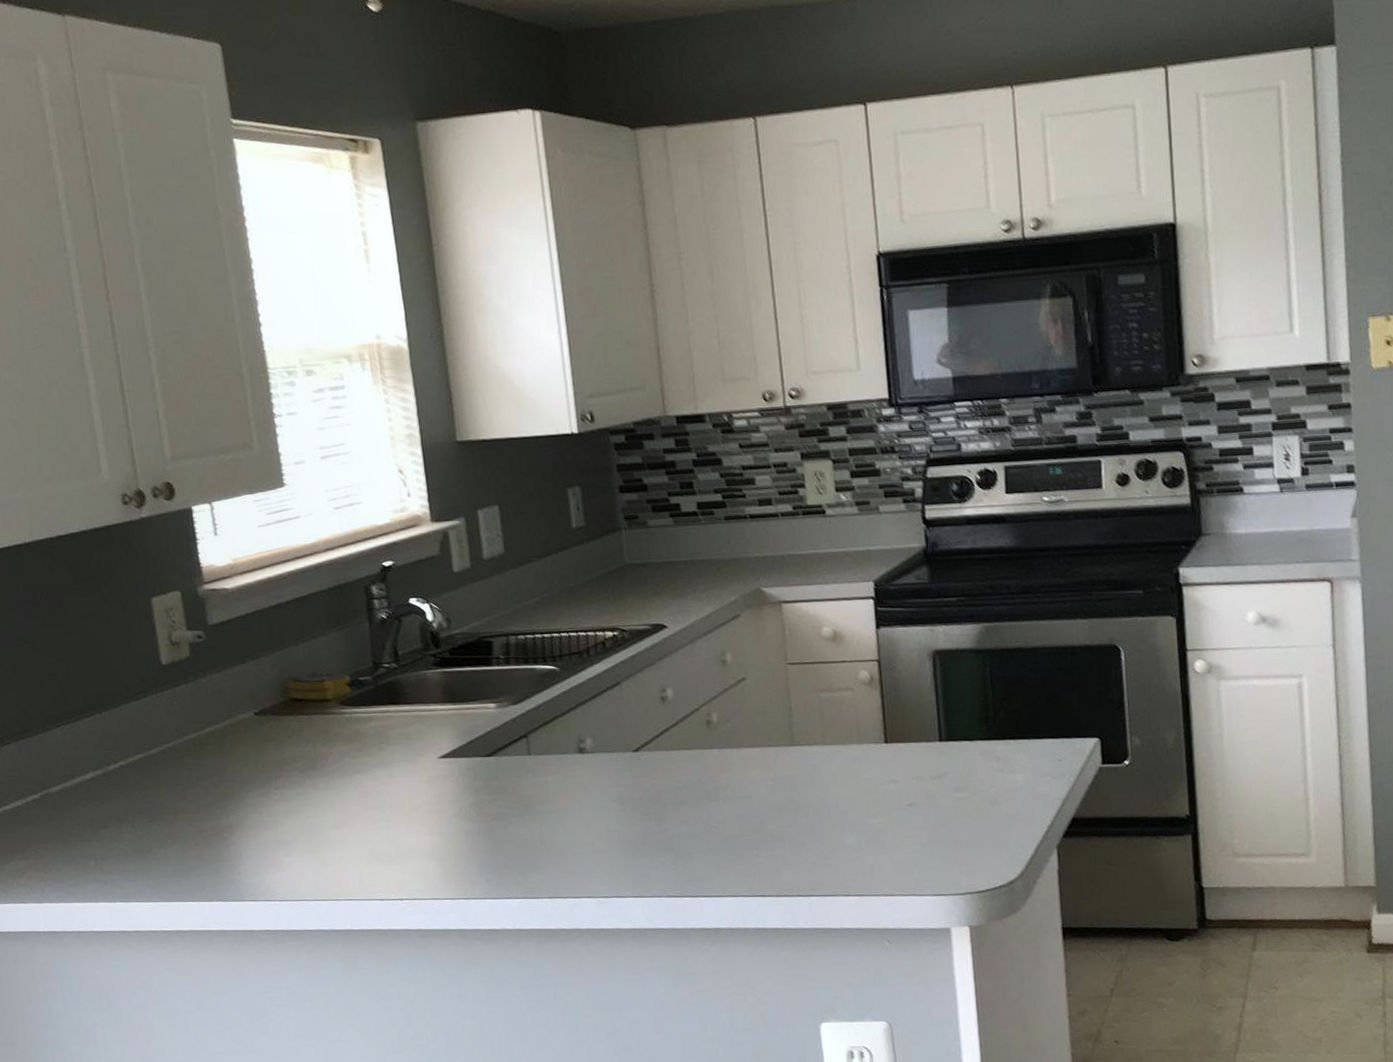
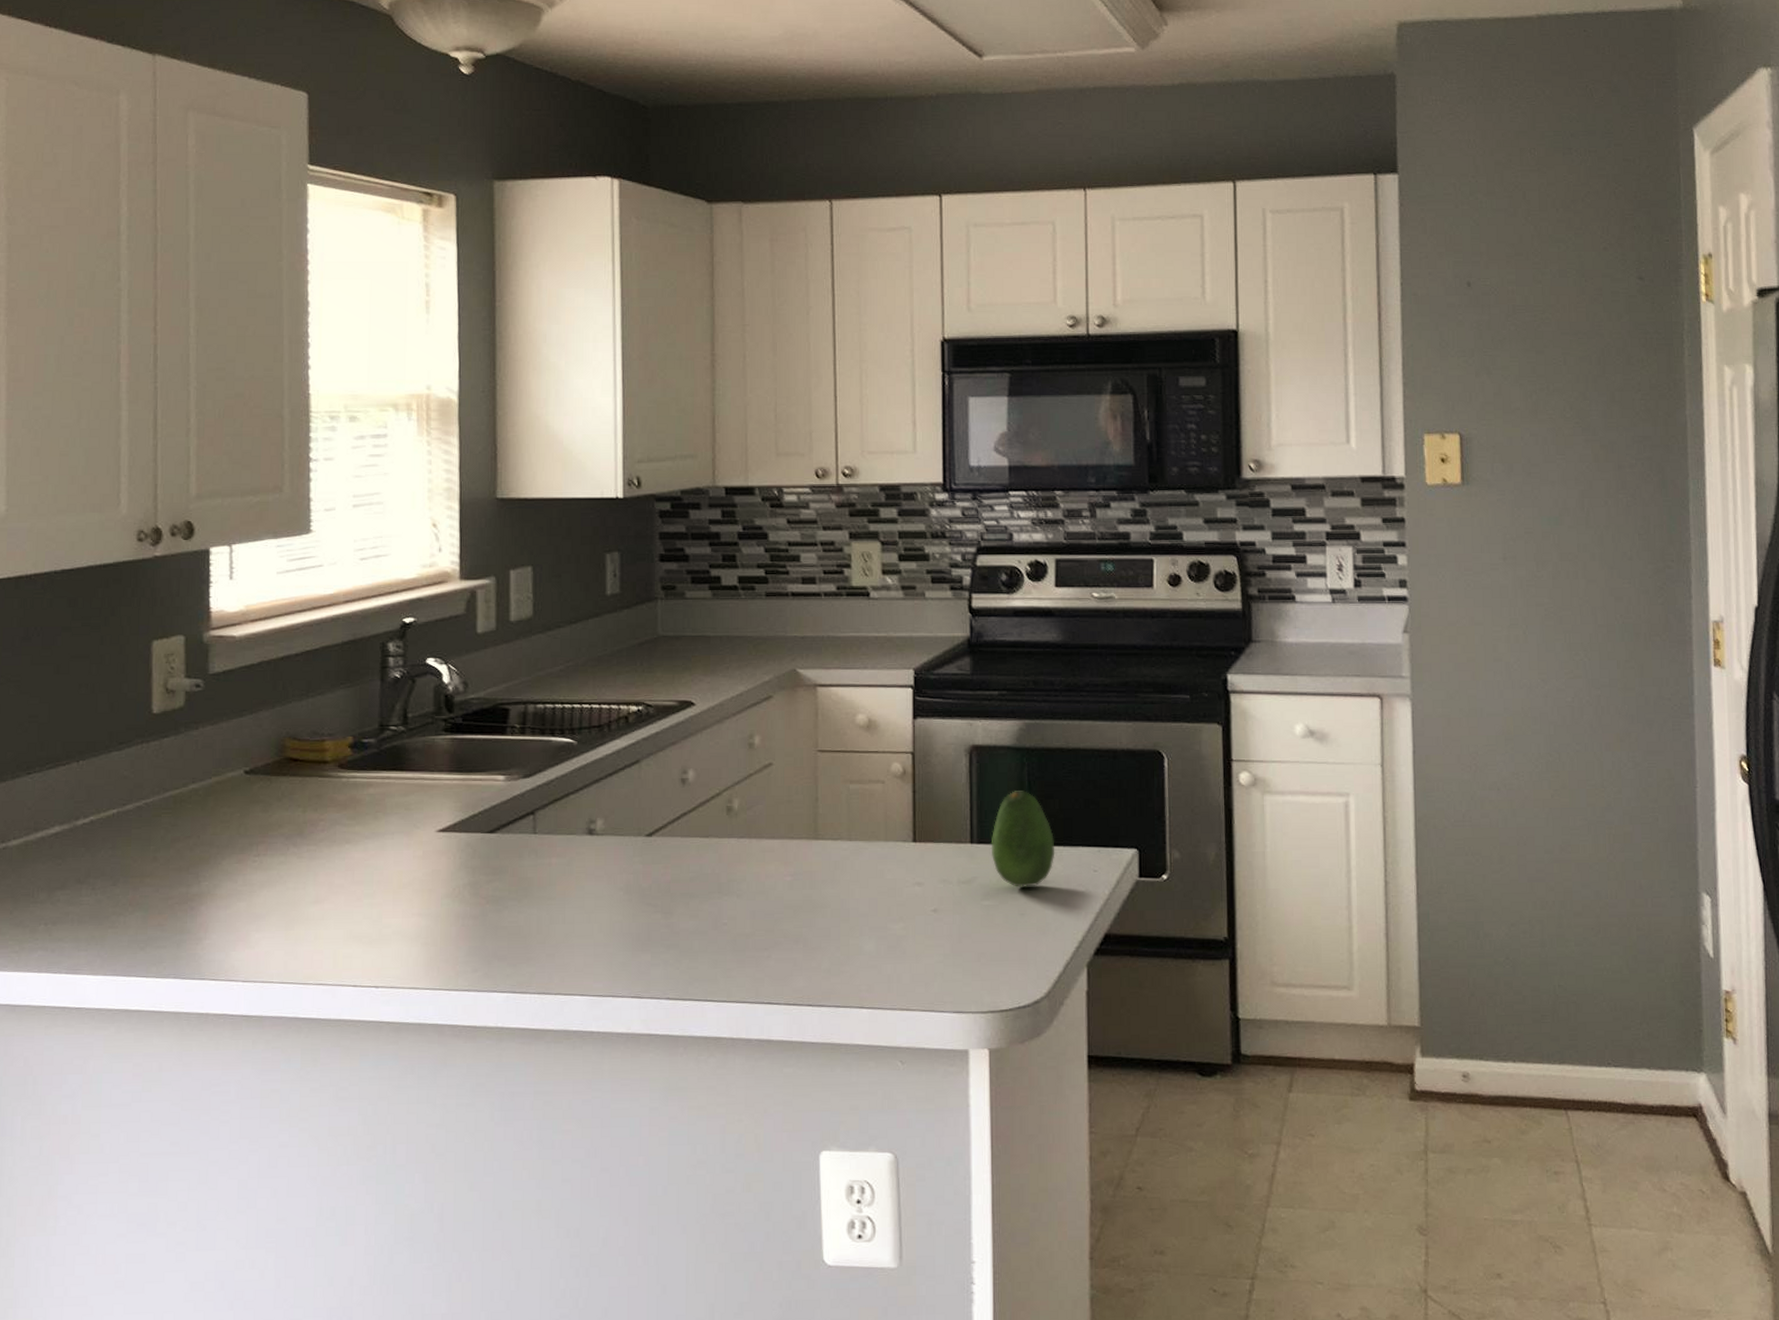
fruit: none [958,690,1021,780] -> present [991,790,1055,887]

